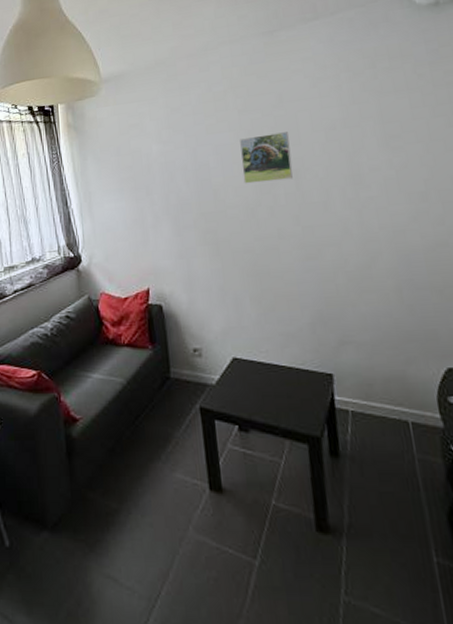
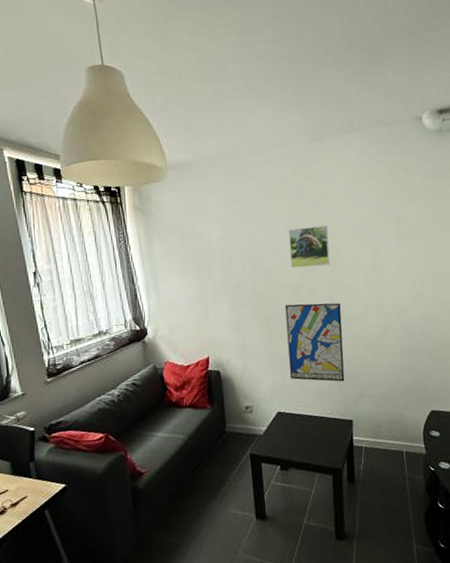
wall art: none [238,224,320,324] -> present [285,303,345,382]

